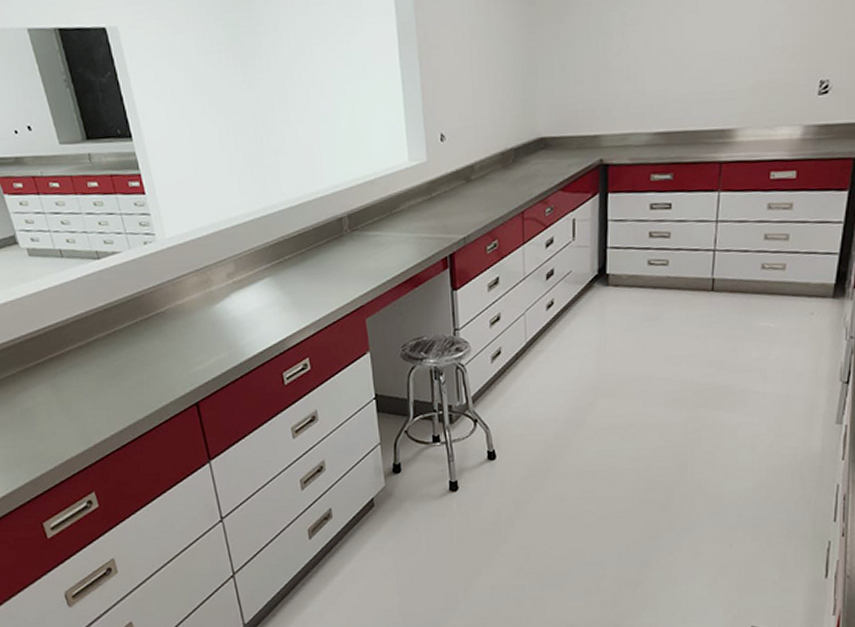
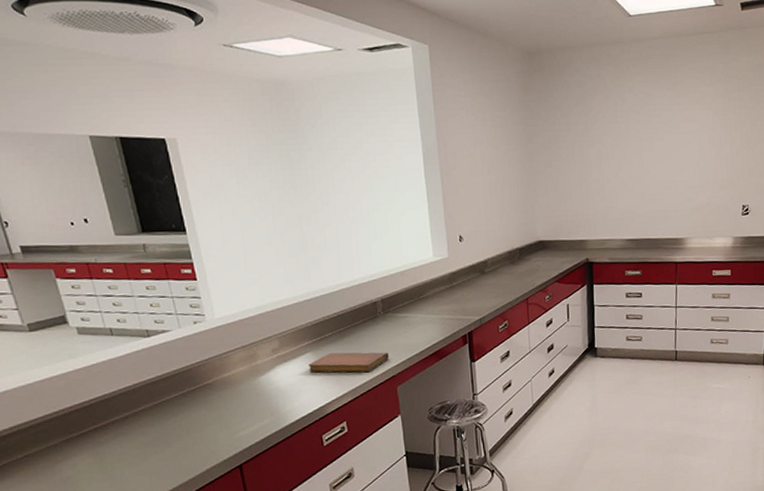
notebook: none [267,277,356,302] -> present [308,352,389,373]

